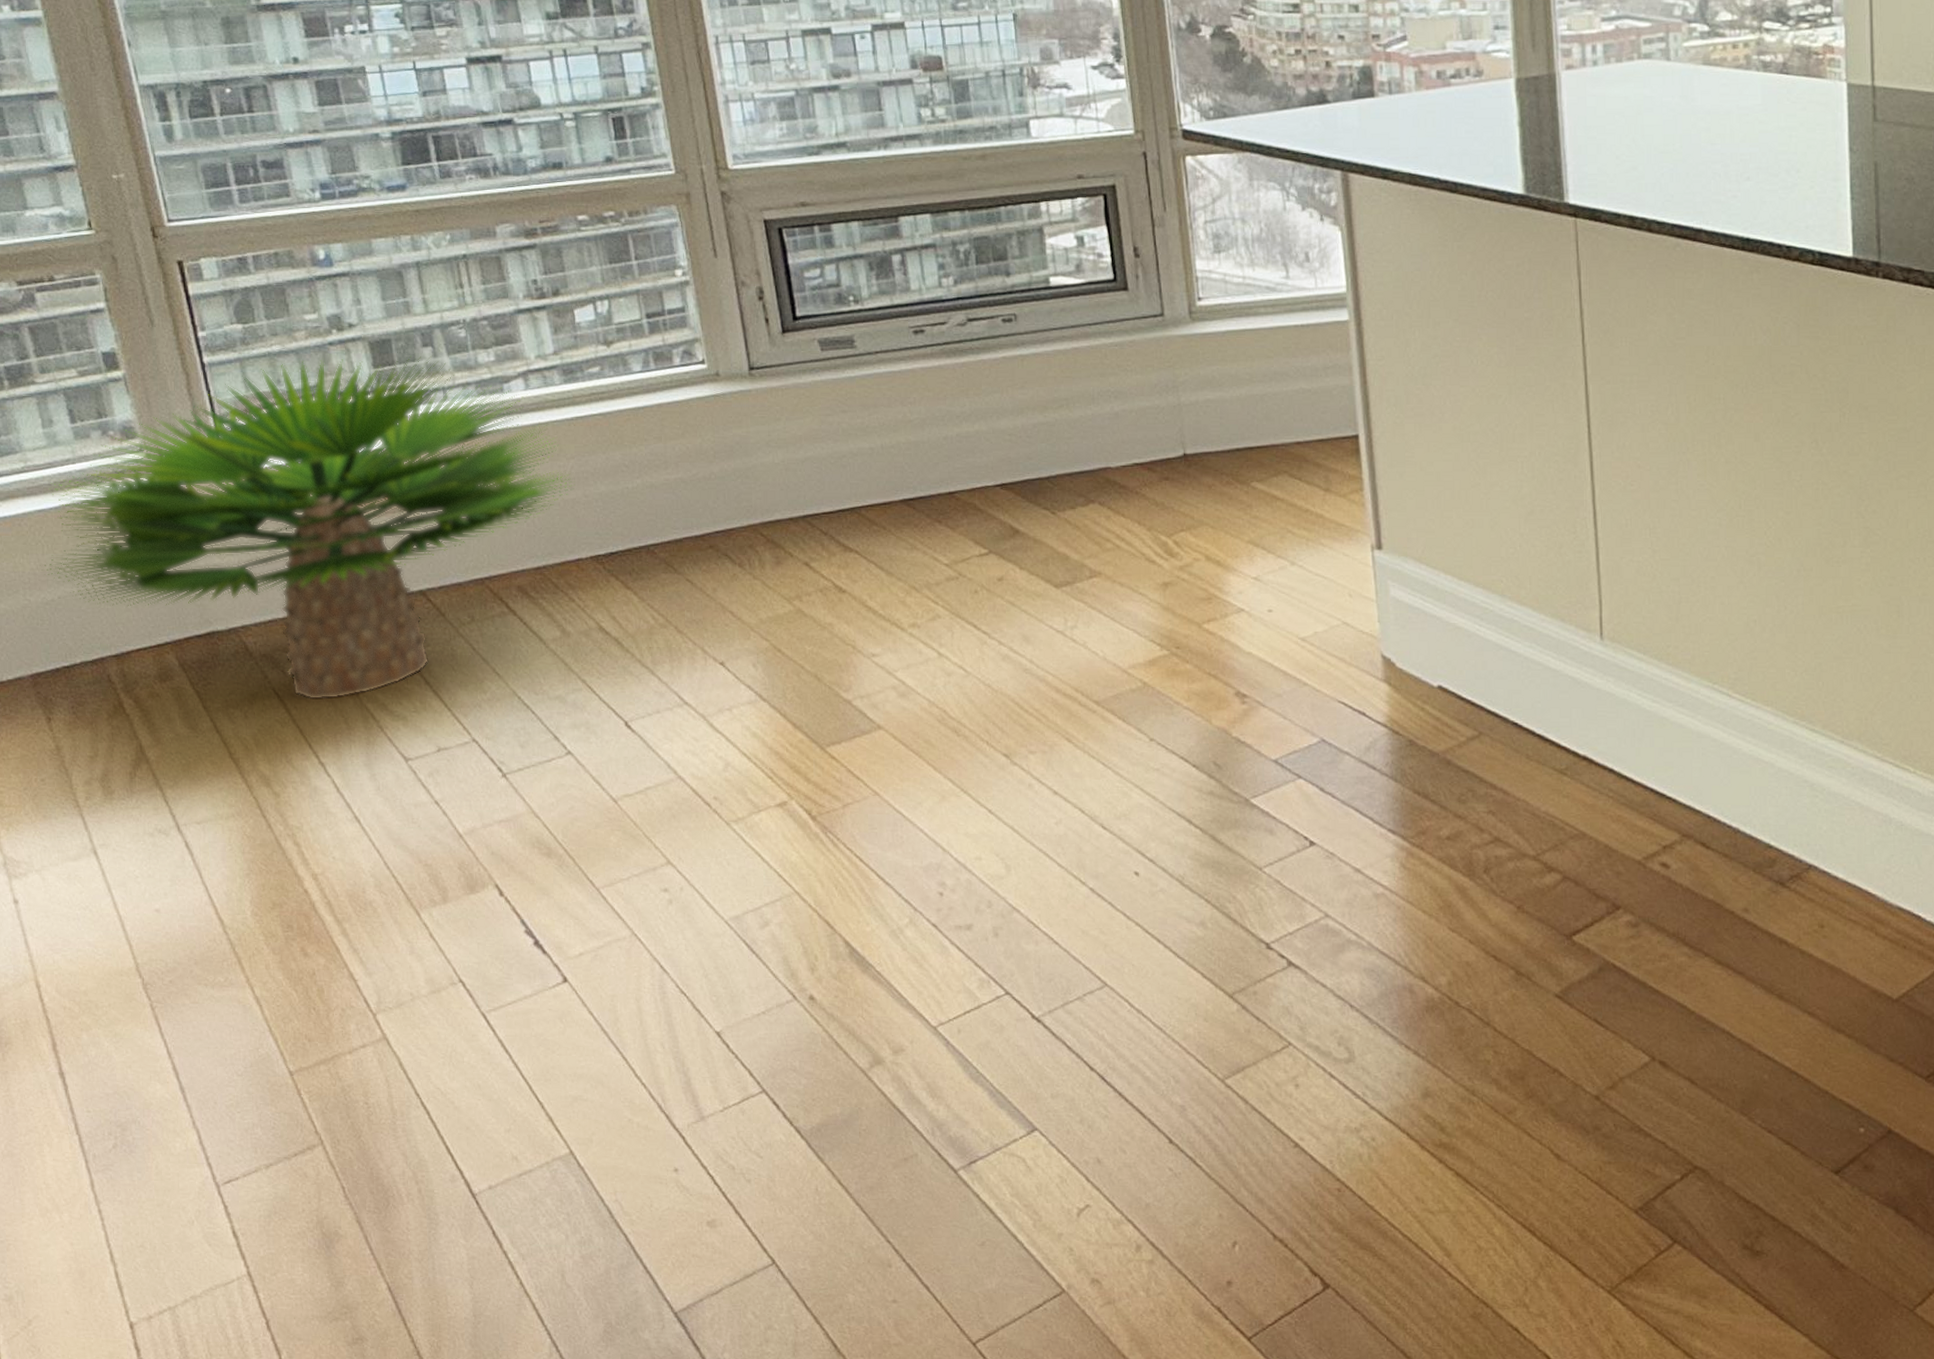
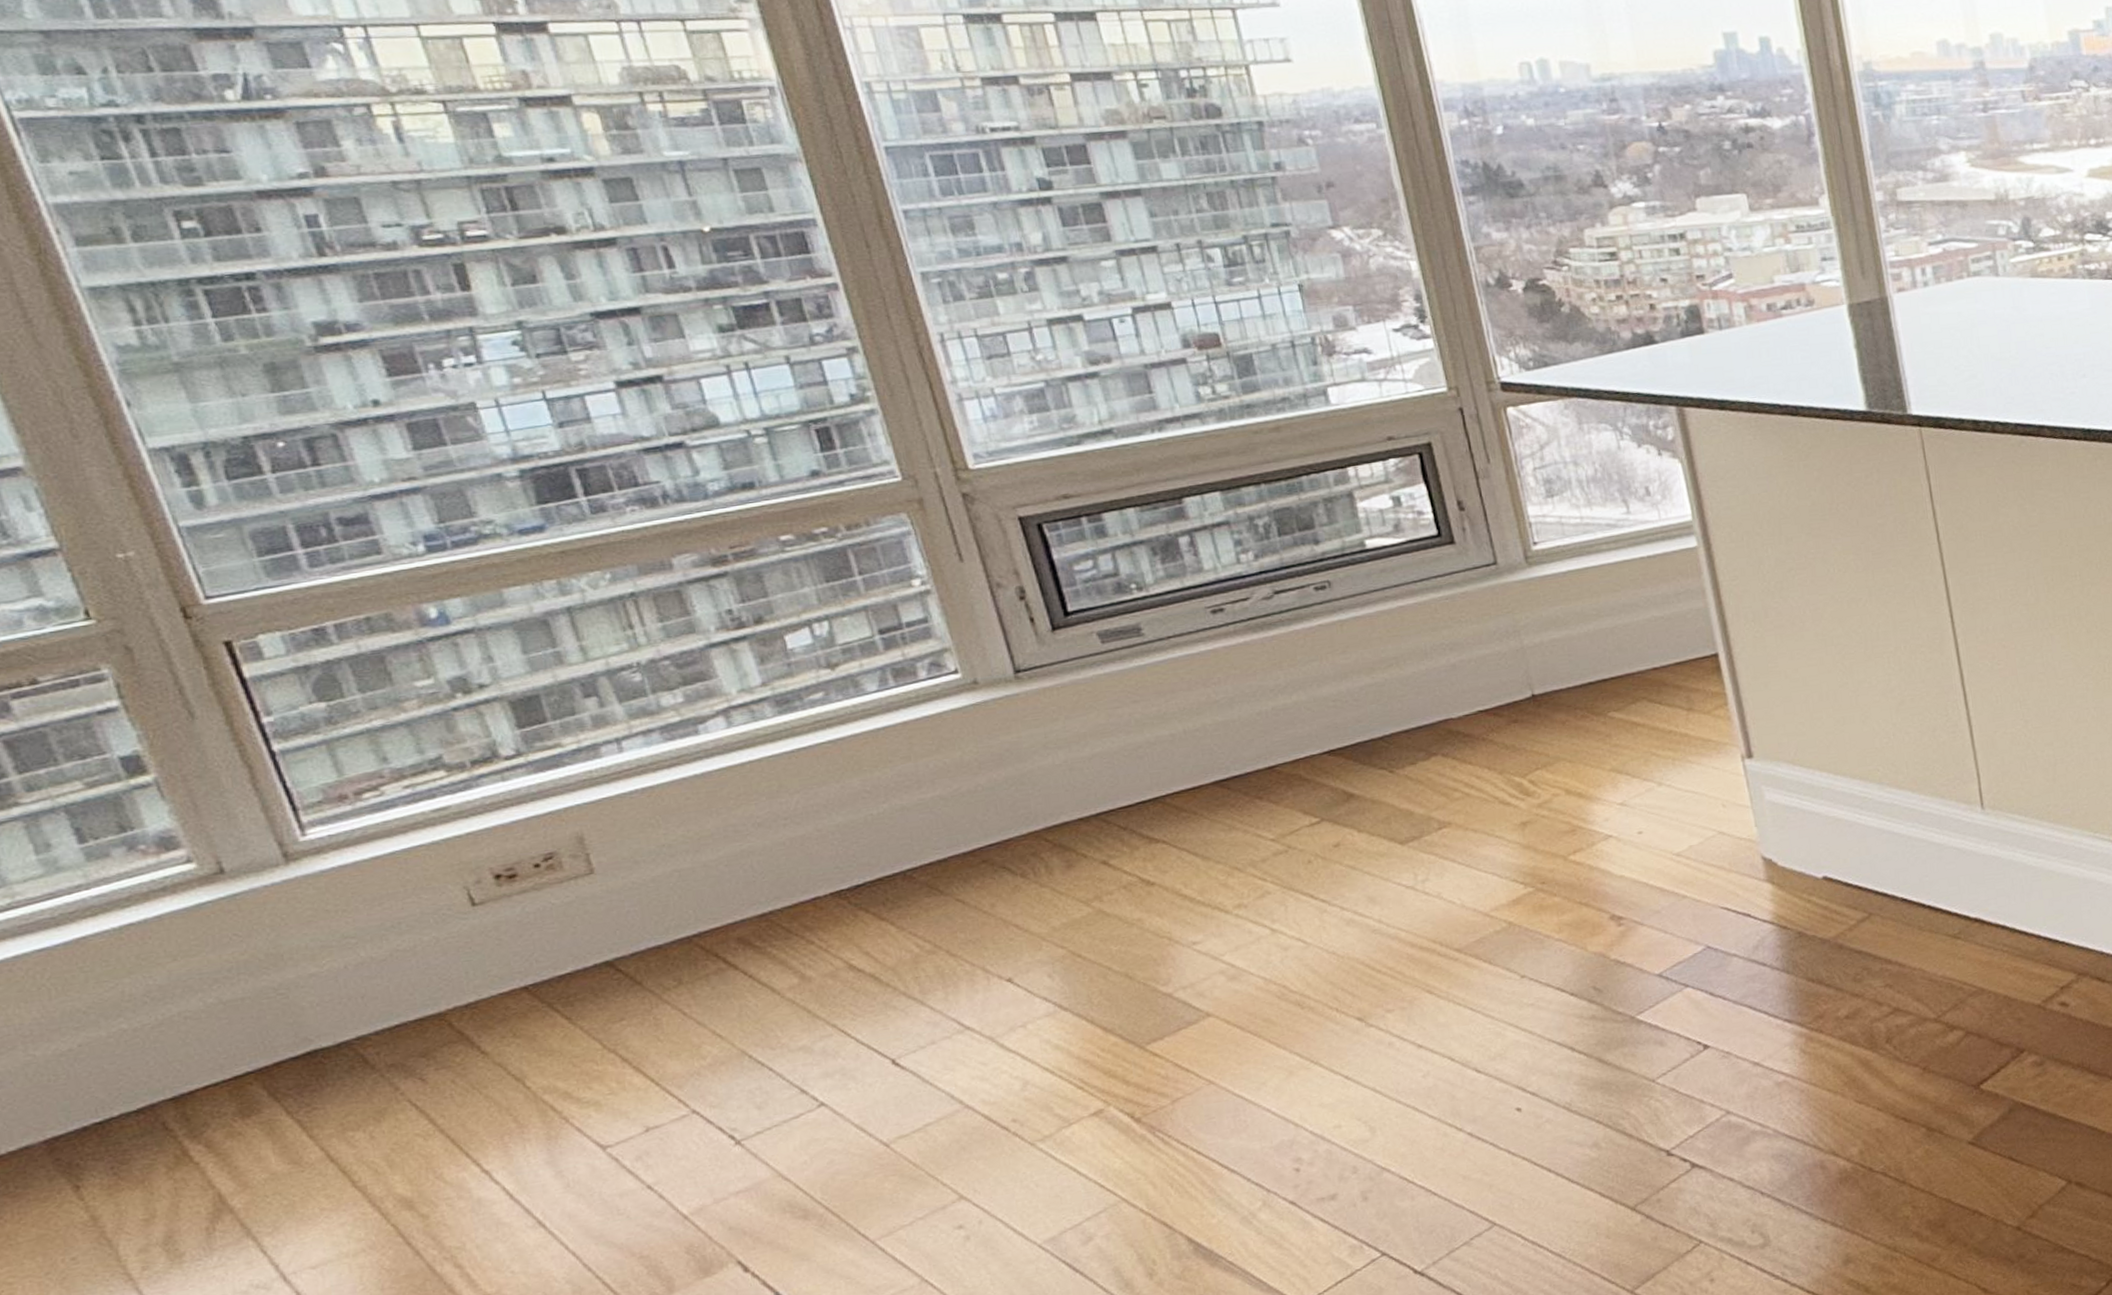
potted plant: present [41,355,575,701] -> none [49,707,803,1105]

